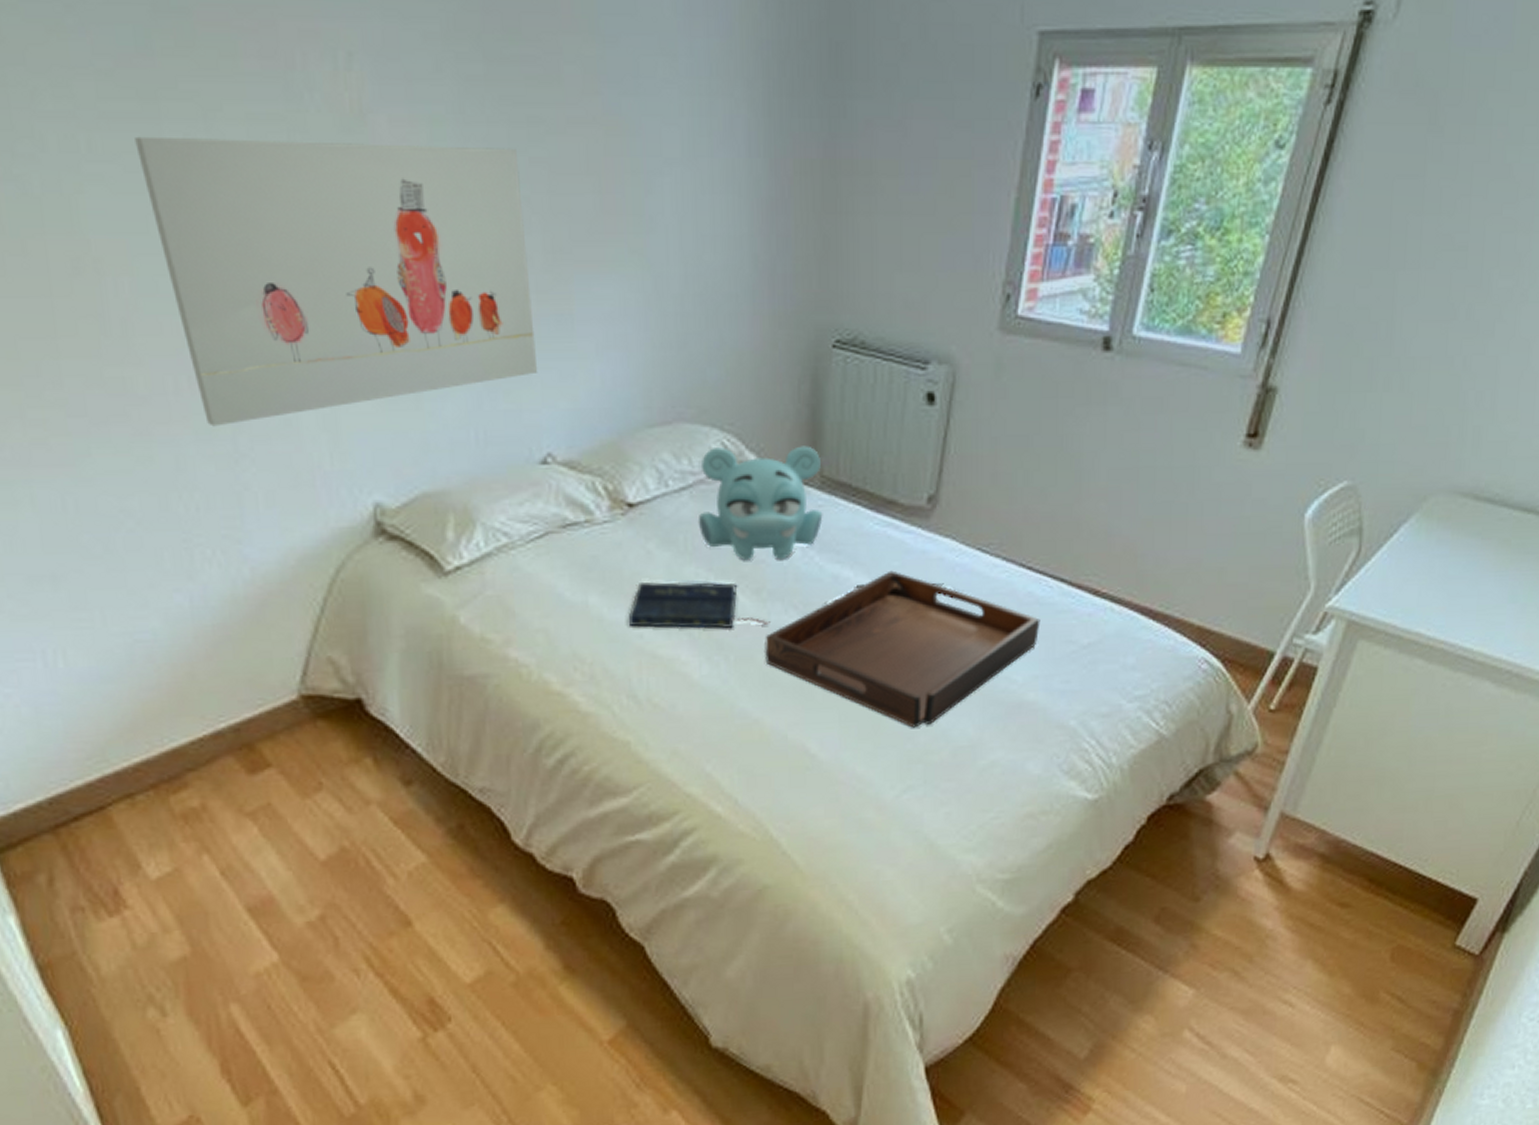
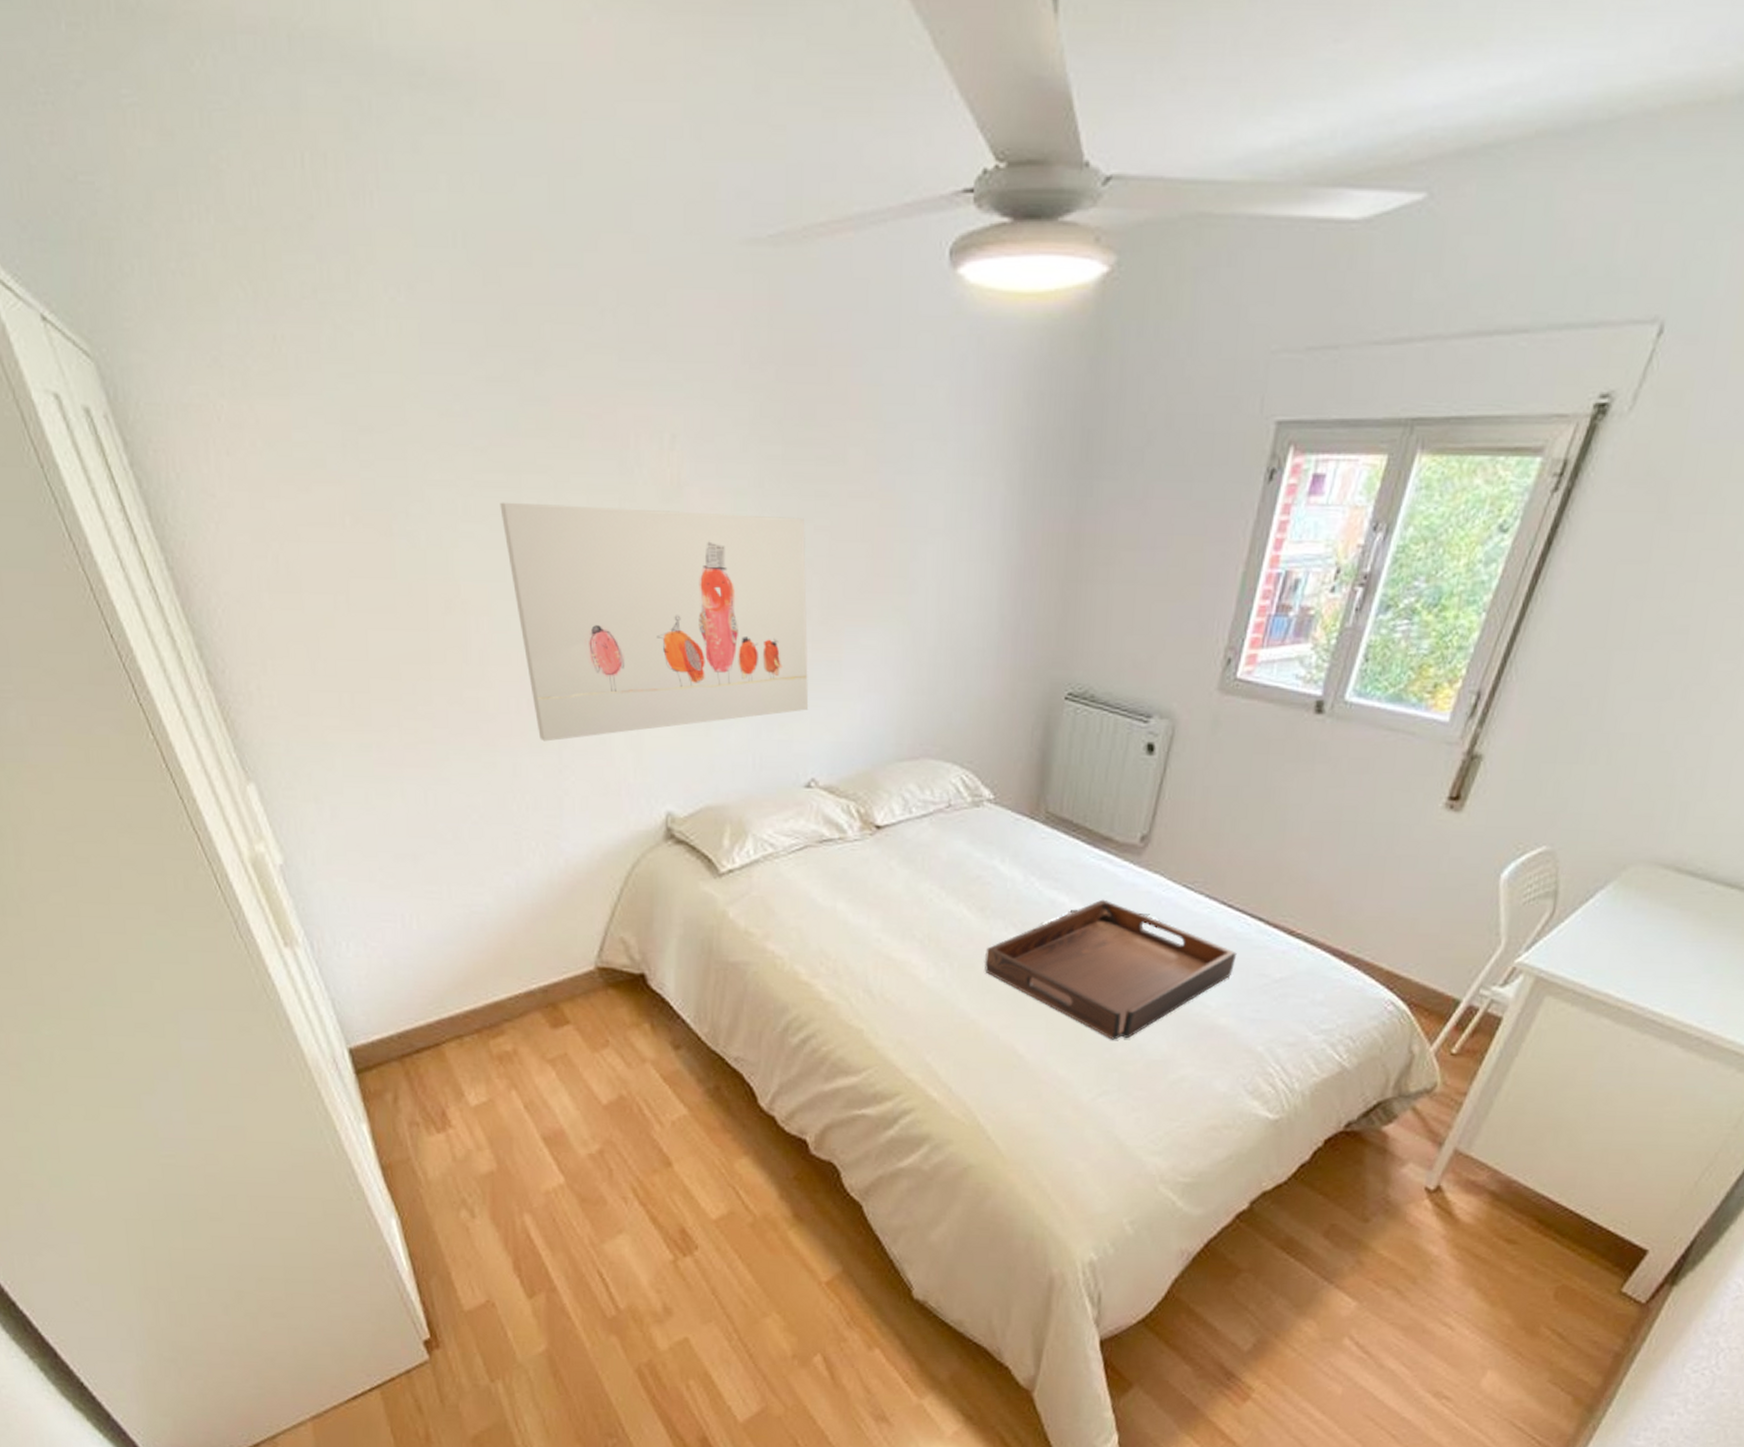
book: present [629,582,770,628] -> none [870,894,992,939]
teddy bear: present [698,446,823,560] -> none [935,780,1047,883]

